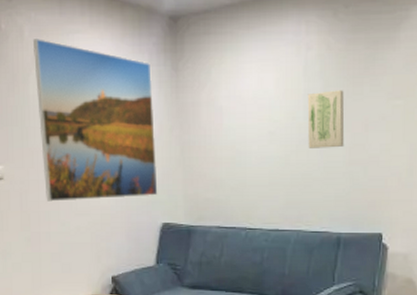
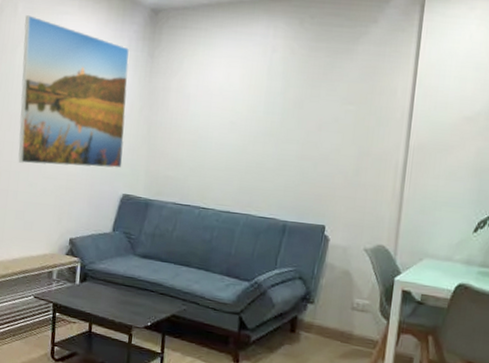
wall art: present [307,90,345,148] -> none [265,90,302,143]

